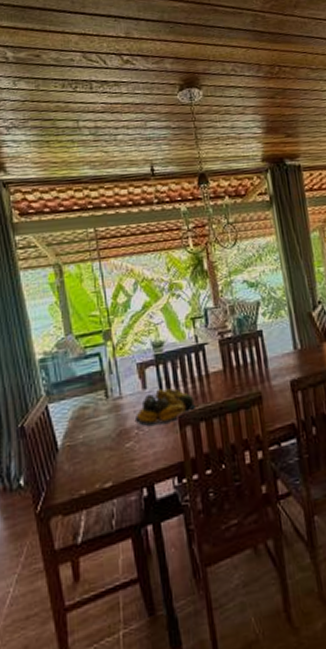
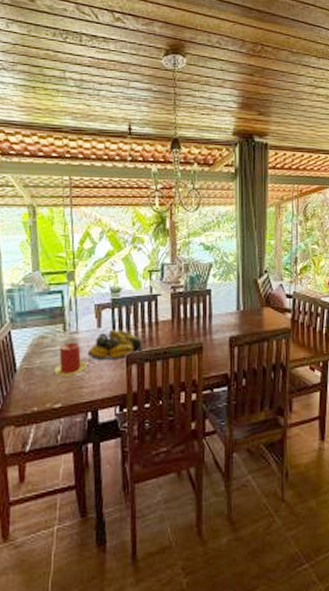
candle: none [99,408,136,450] -> present [54,342,87,376]

